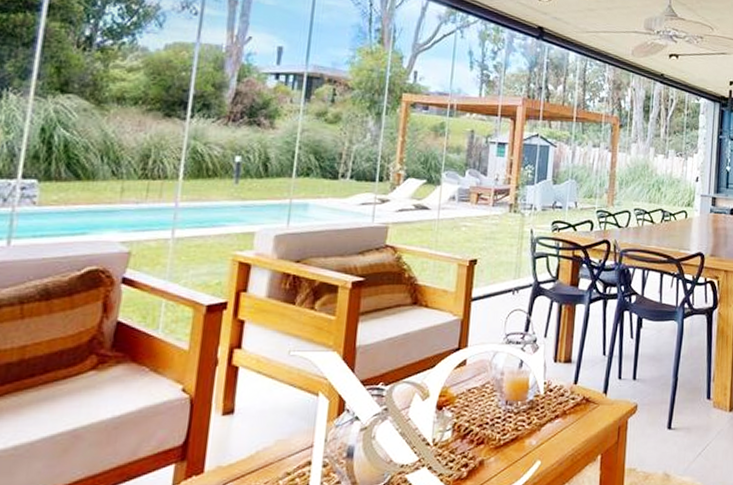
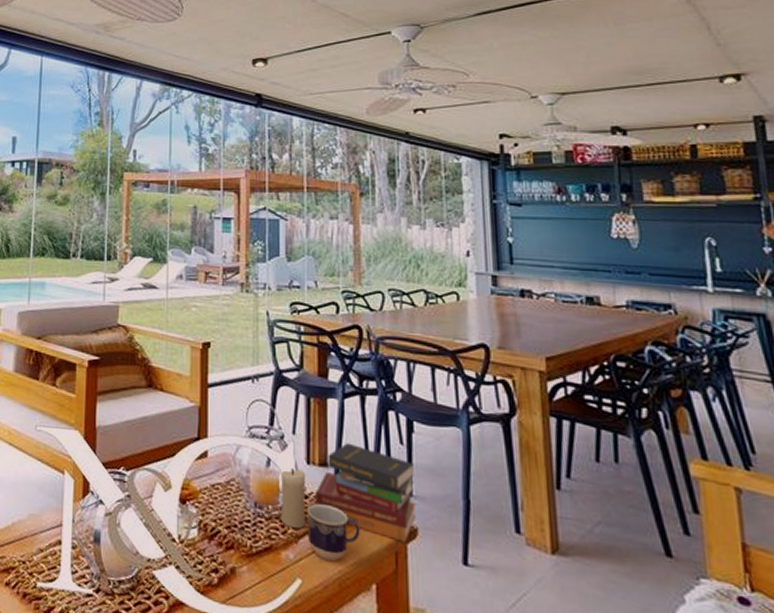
candle: none [527,366,553,419] -> present [280,467,306,530]
cup: none [549,394,593,442] -> present [307,503,360,562]
books: none [557,341,639,418] -> present [314,443,416,542]

